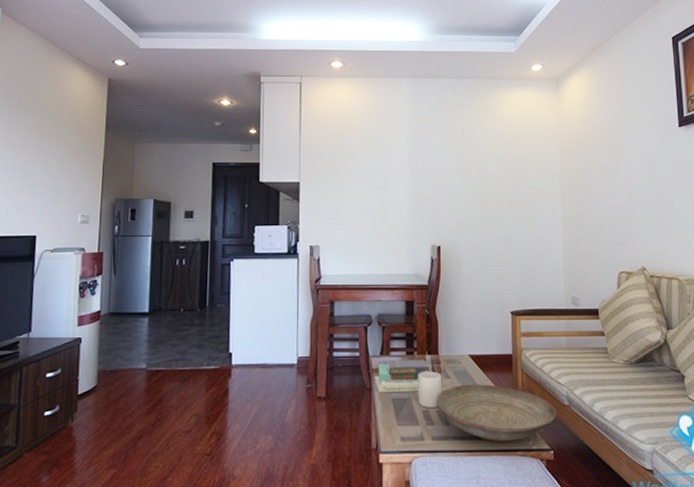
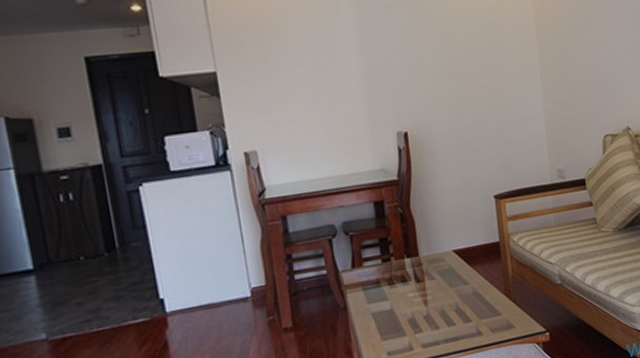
books: present [374,359,430,393] -> none [348,264,412,311]
mug: present [417,371,443,408] -> none [398,275,428,316]
decorative bowl: present [435,384,556,443] -> none [421,277,550,337]

